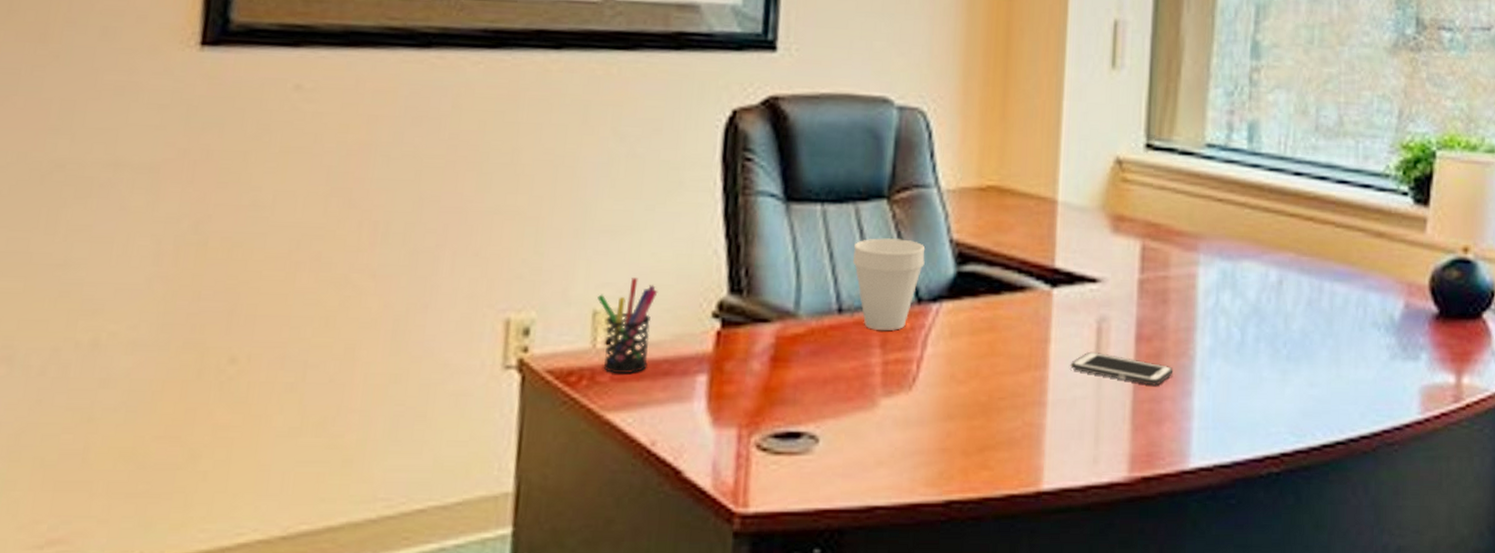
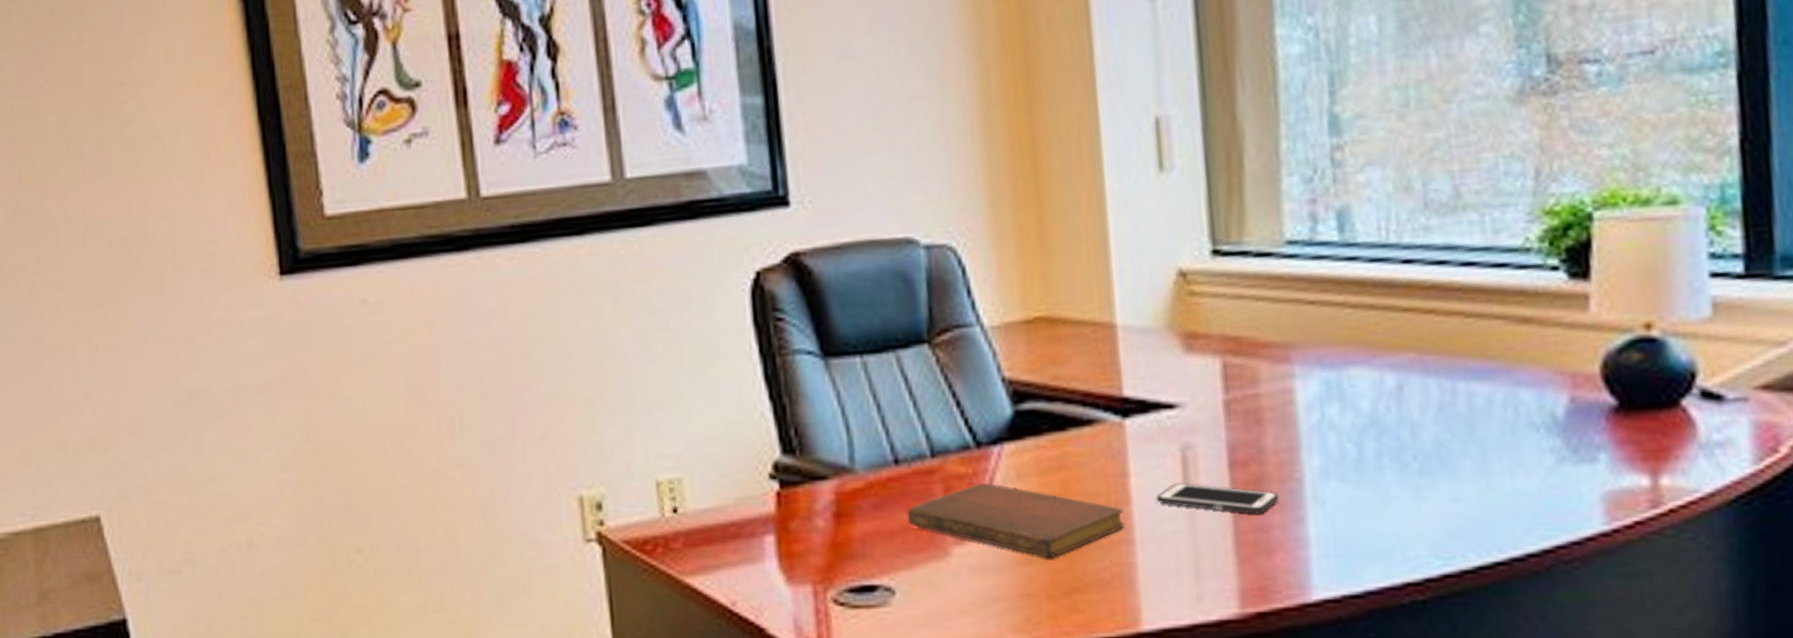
pen holder: present [597,278,658,375] -> none [658,447,716,540]
notebook: none [842,337,1041,415] -> present [907,482,1125,558]
cup: present [852,238,926,330] -> none [901,383,978,478]

